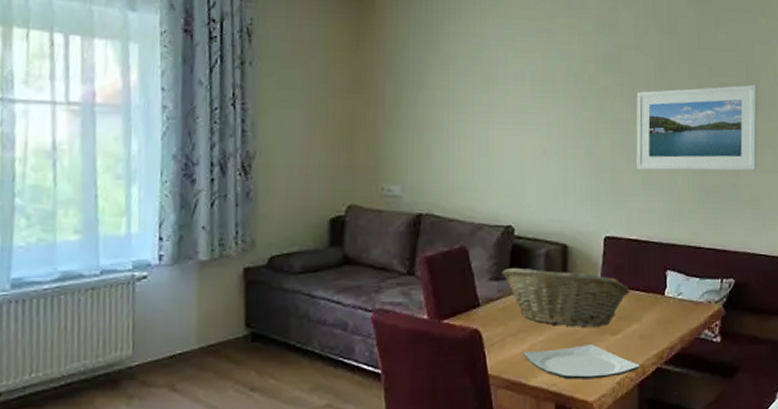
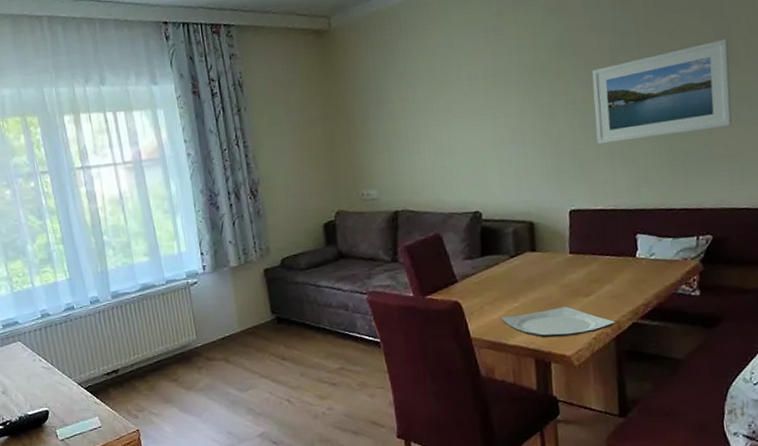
fruit basket: present [501,267,630,328] -> none [474,244,600,294]

